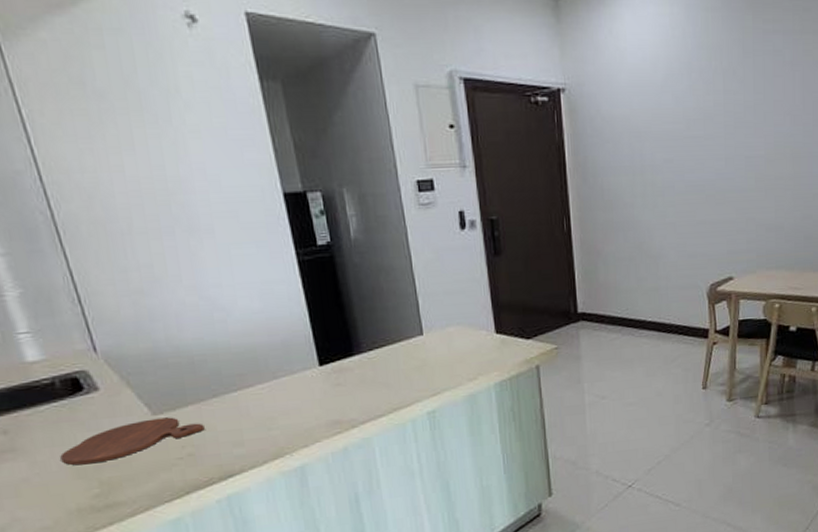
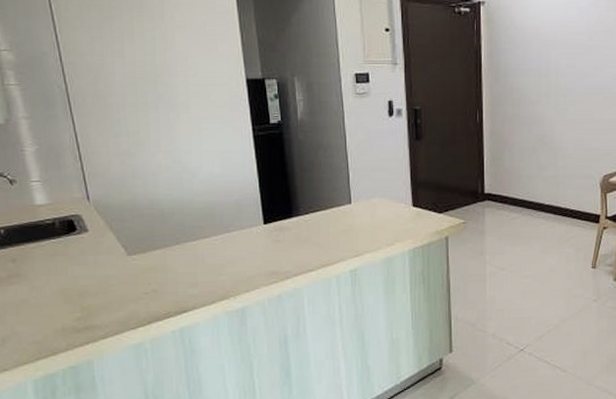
cutting board: present [60,417,205,466] -> none [53,258,167,292]

